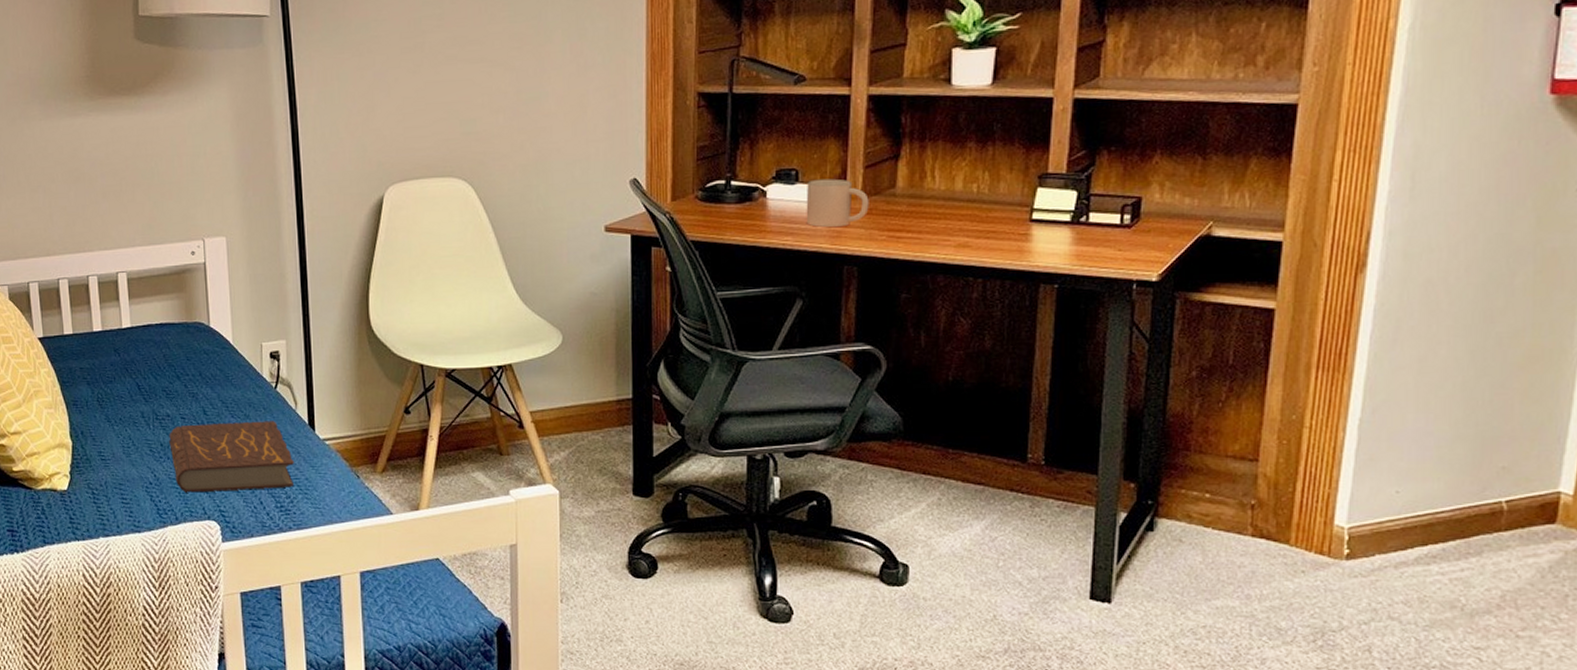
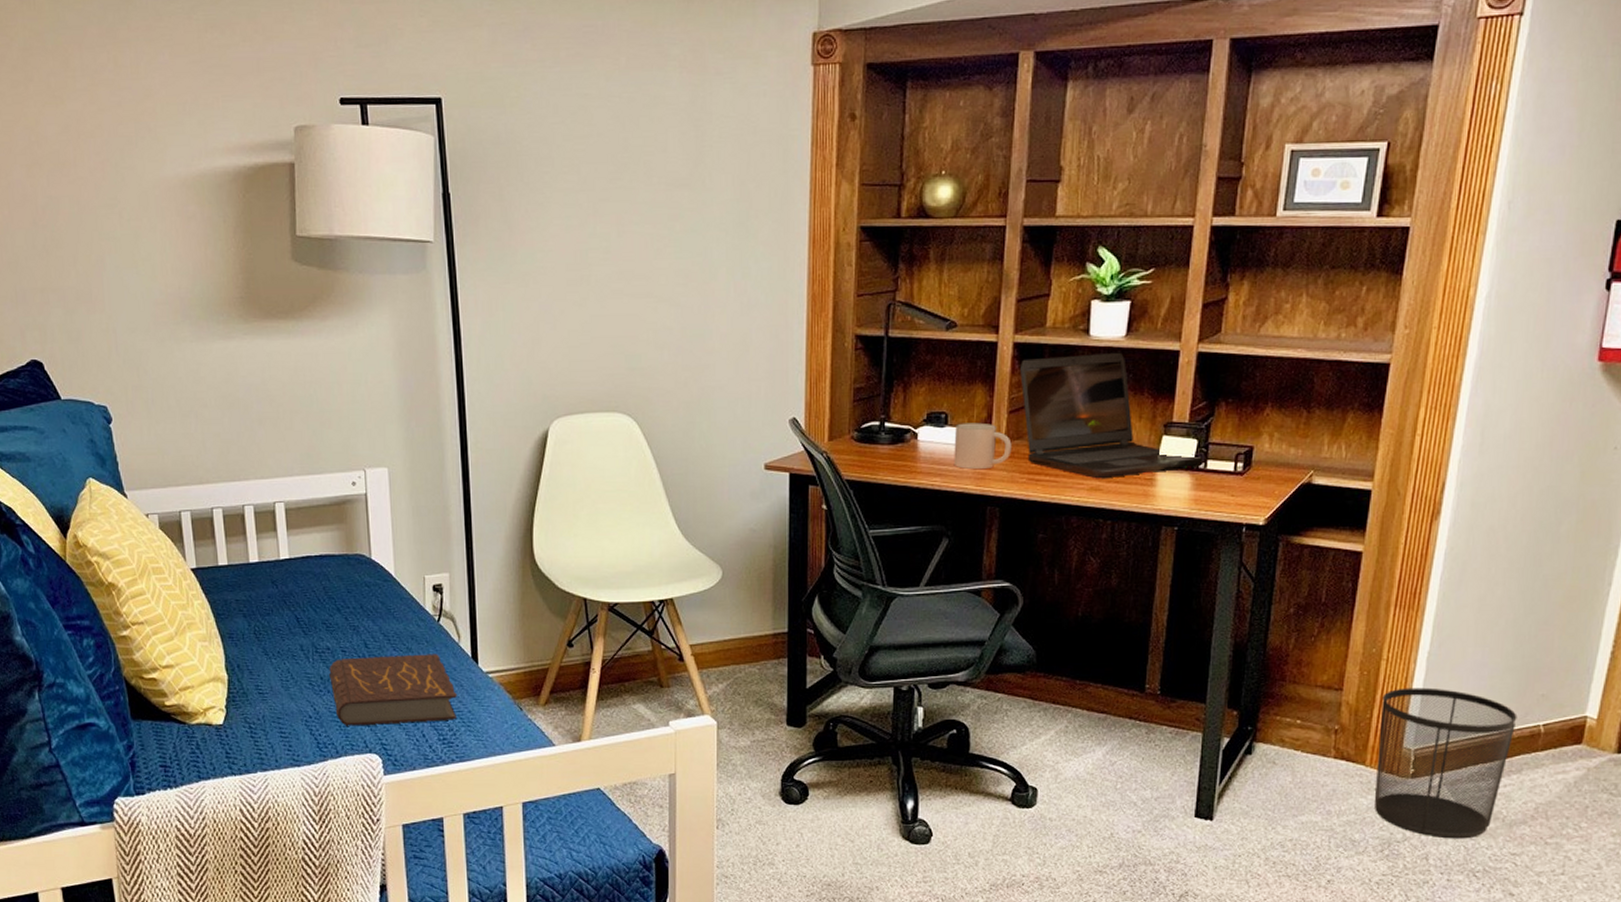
laptop computer: none [876,101,1085,235] -> present [1020,352,1203,479]
waste bin: none [1302,458,1473,629] -> present [1374,687,1517,839]

